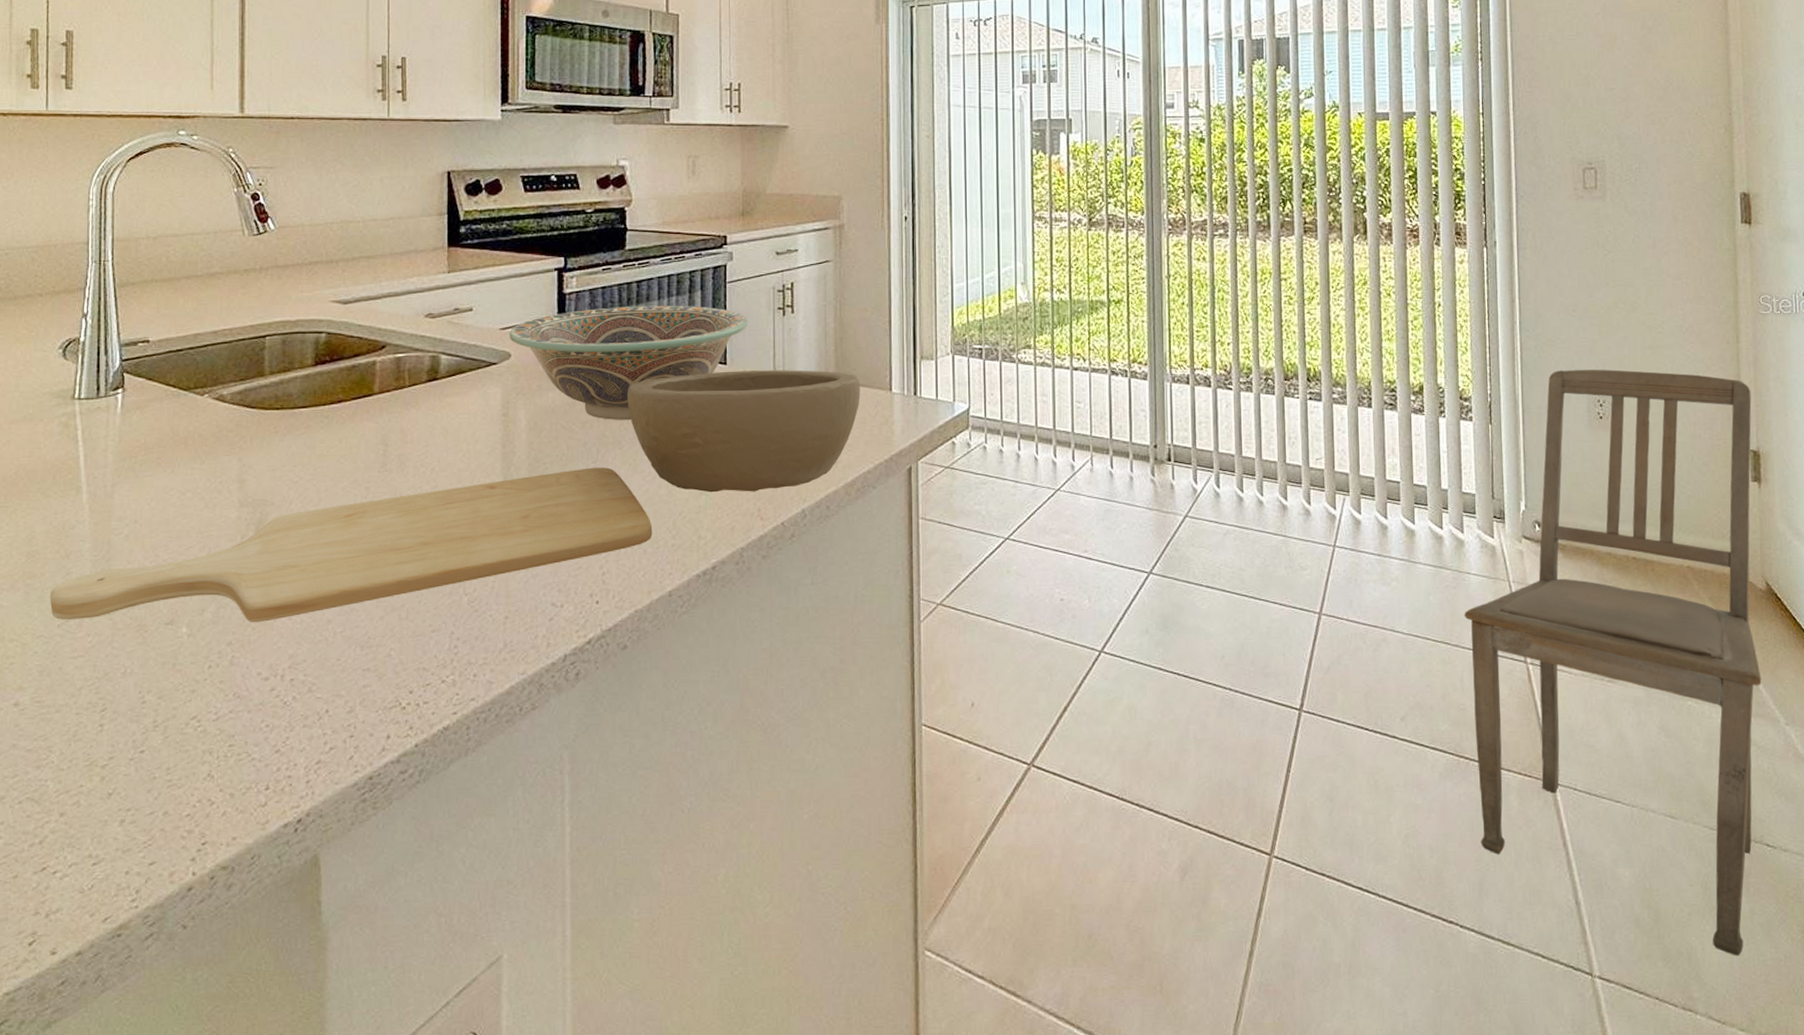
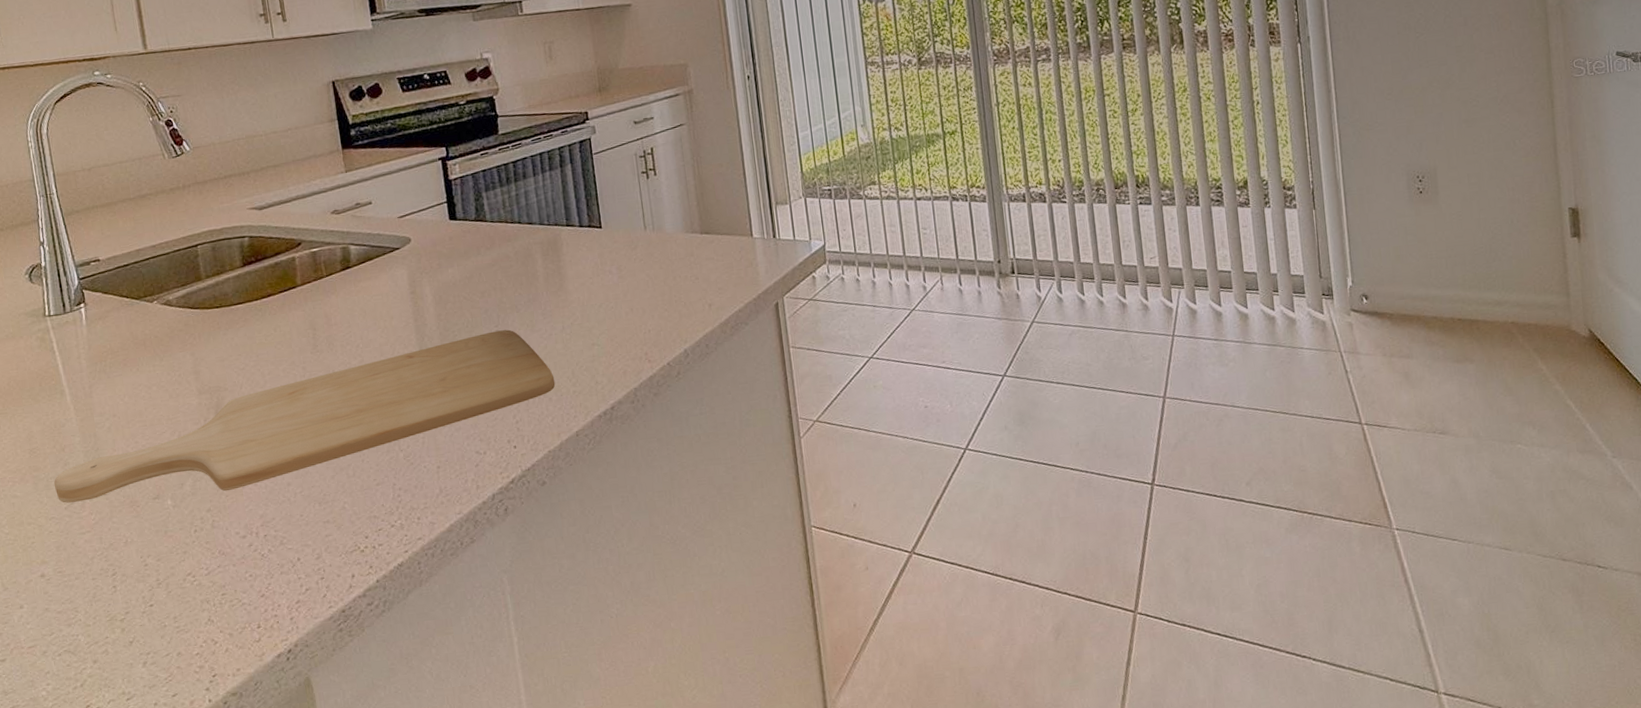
decorative bowl: present [509,305,749,420] -> none [406,178,617,288]
bowl: present [626,370,860,493] -> none [516,224,725,343]
dining chair: present [1464,369,1762,956] -> none [1299,142,1588,666]

